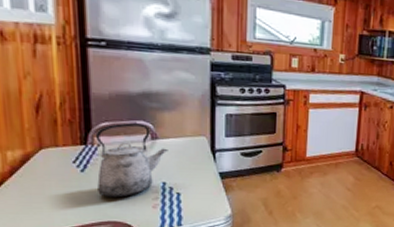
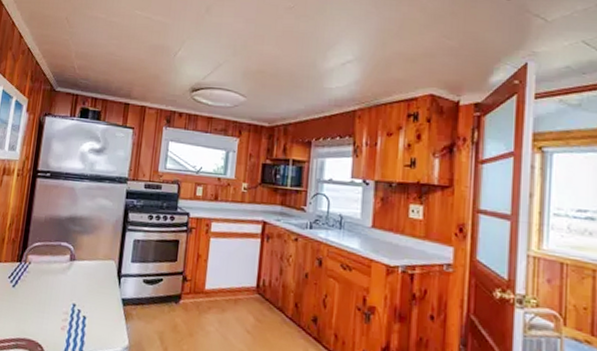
kettle: present [95,123,168,198] -> none [21,244,82,316]

